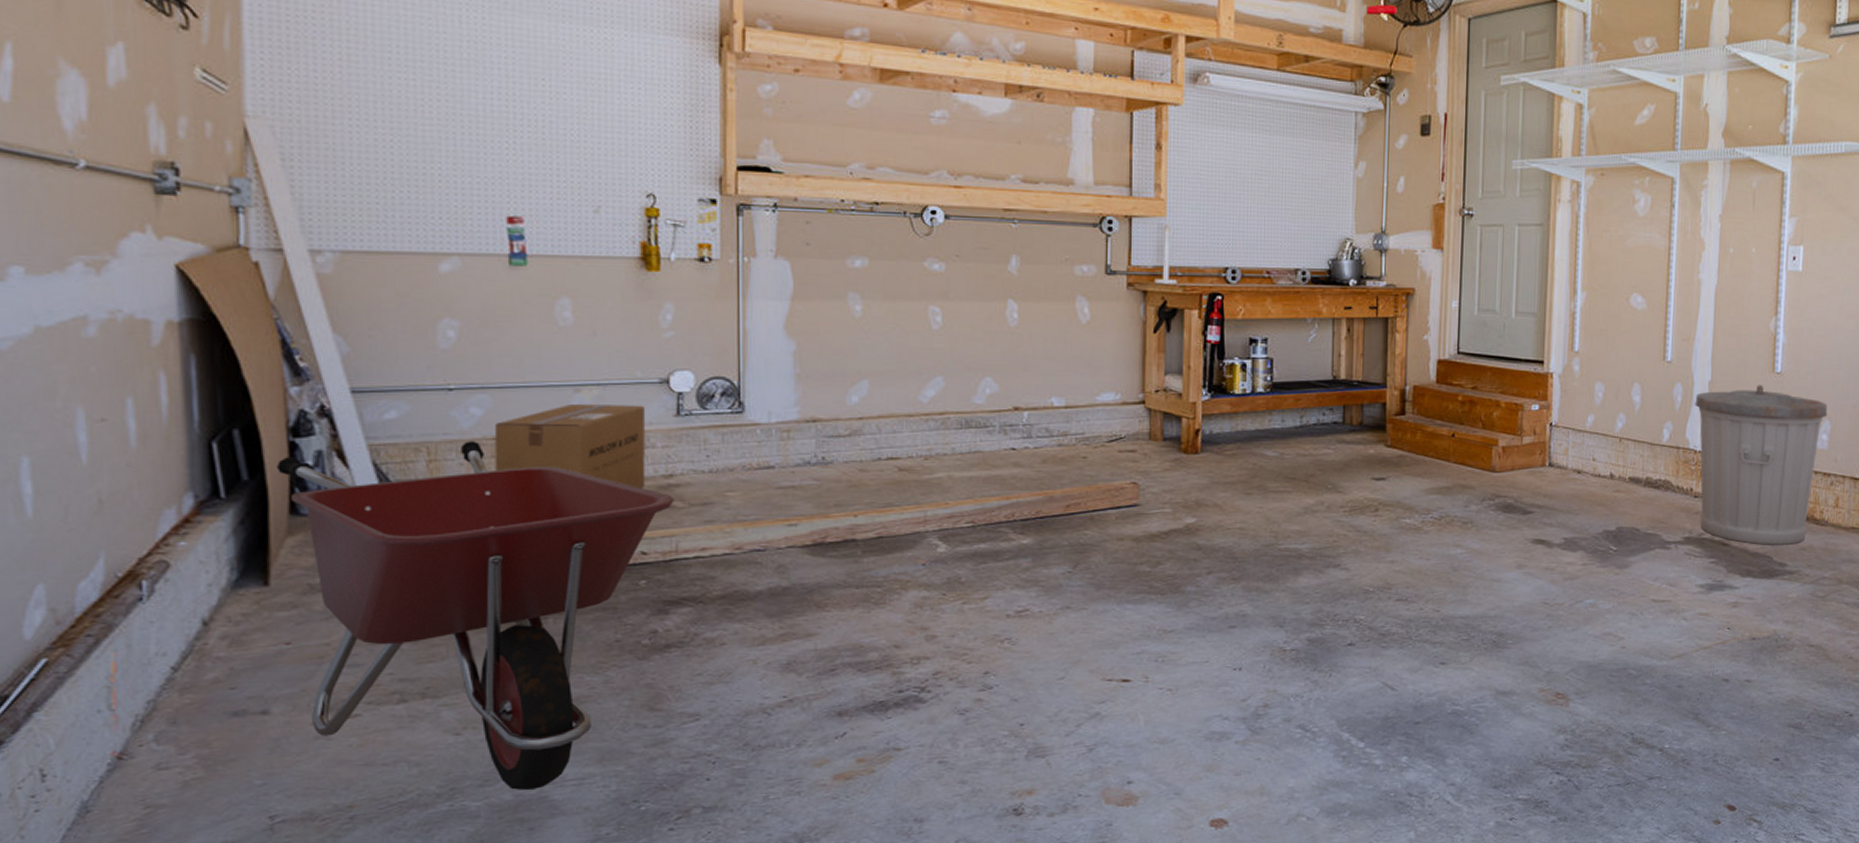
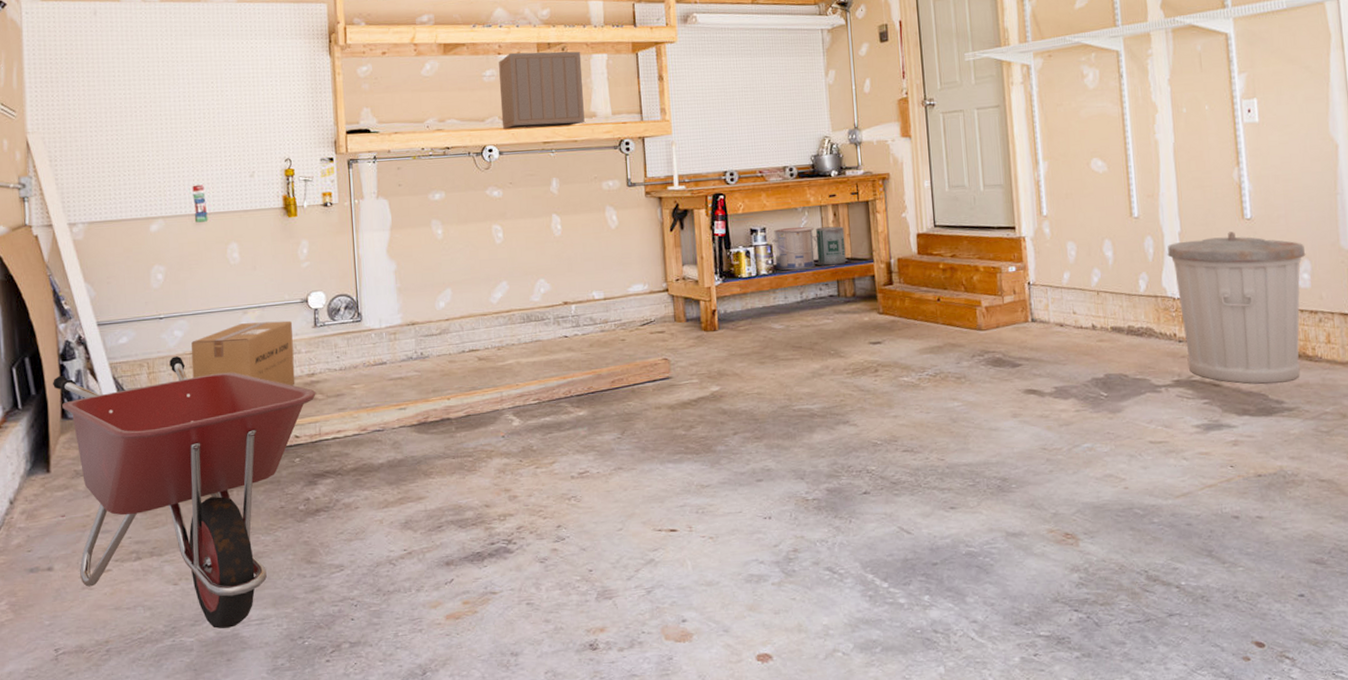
storage box: none [951,91,1061,193] -> present [499,51,585,130]
paint can: none [1274,340,1325,390] -> present [772,227,817,271]
paint can: none [1321,343,1357,388] -> present [813,226,847,266]

